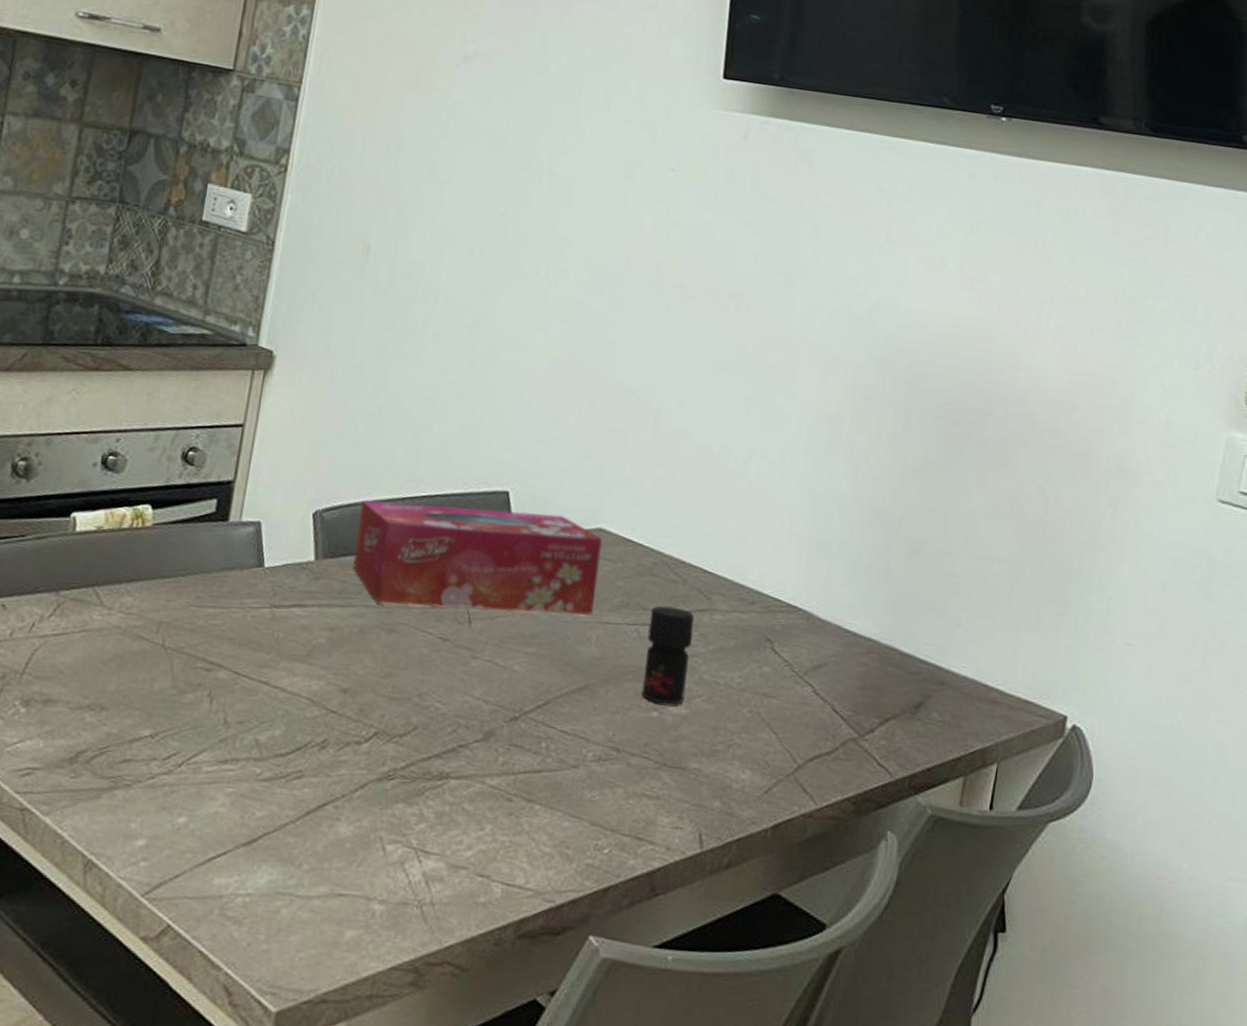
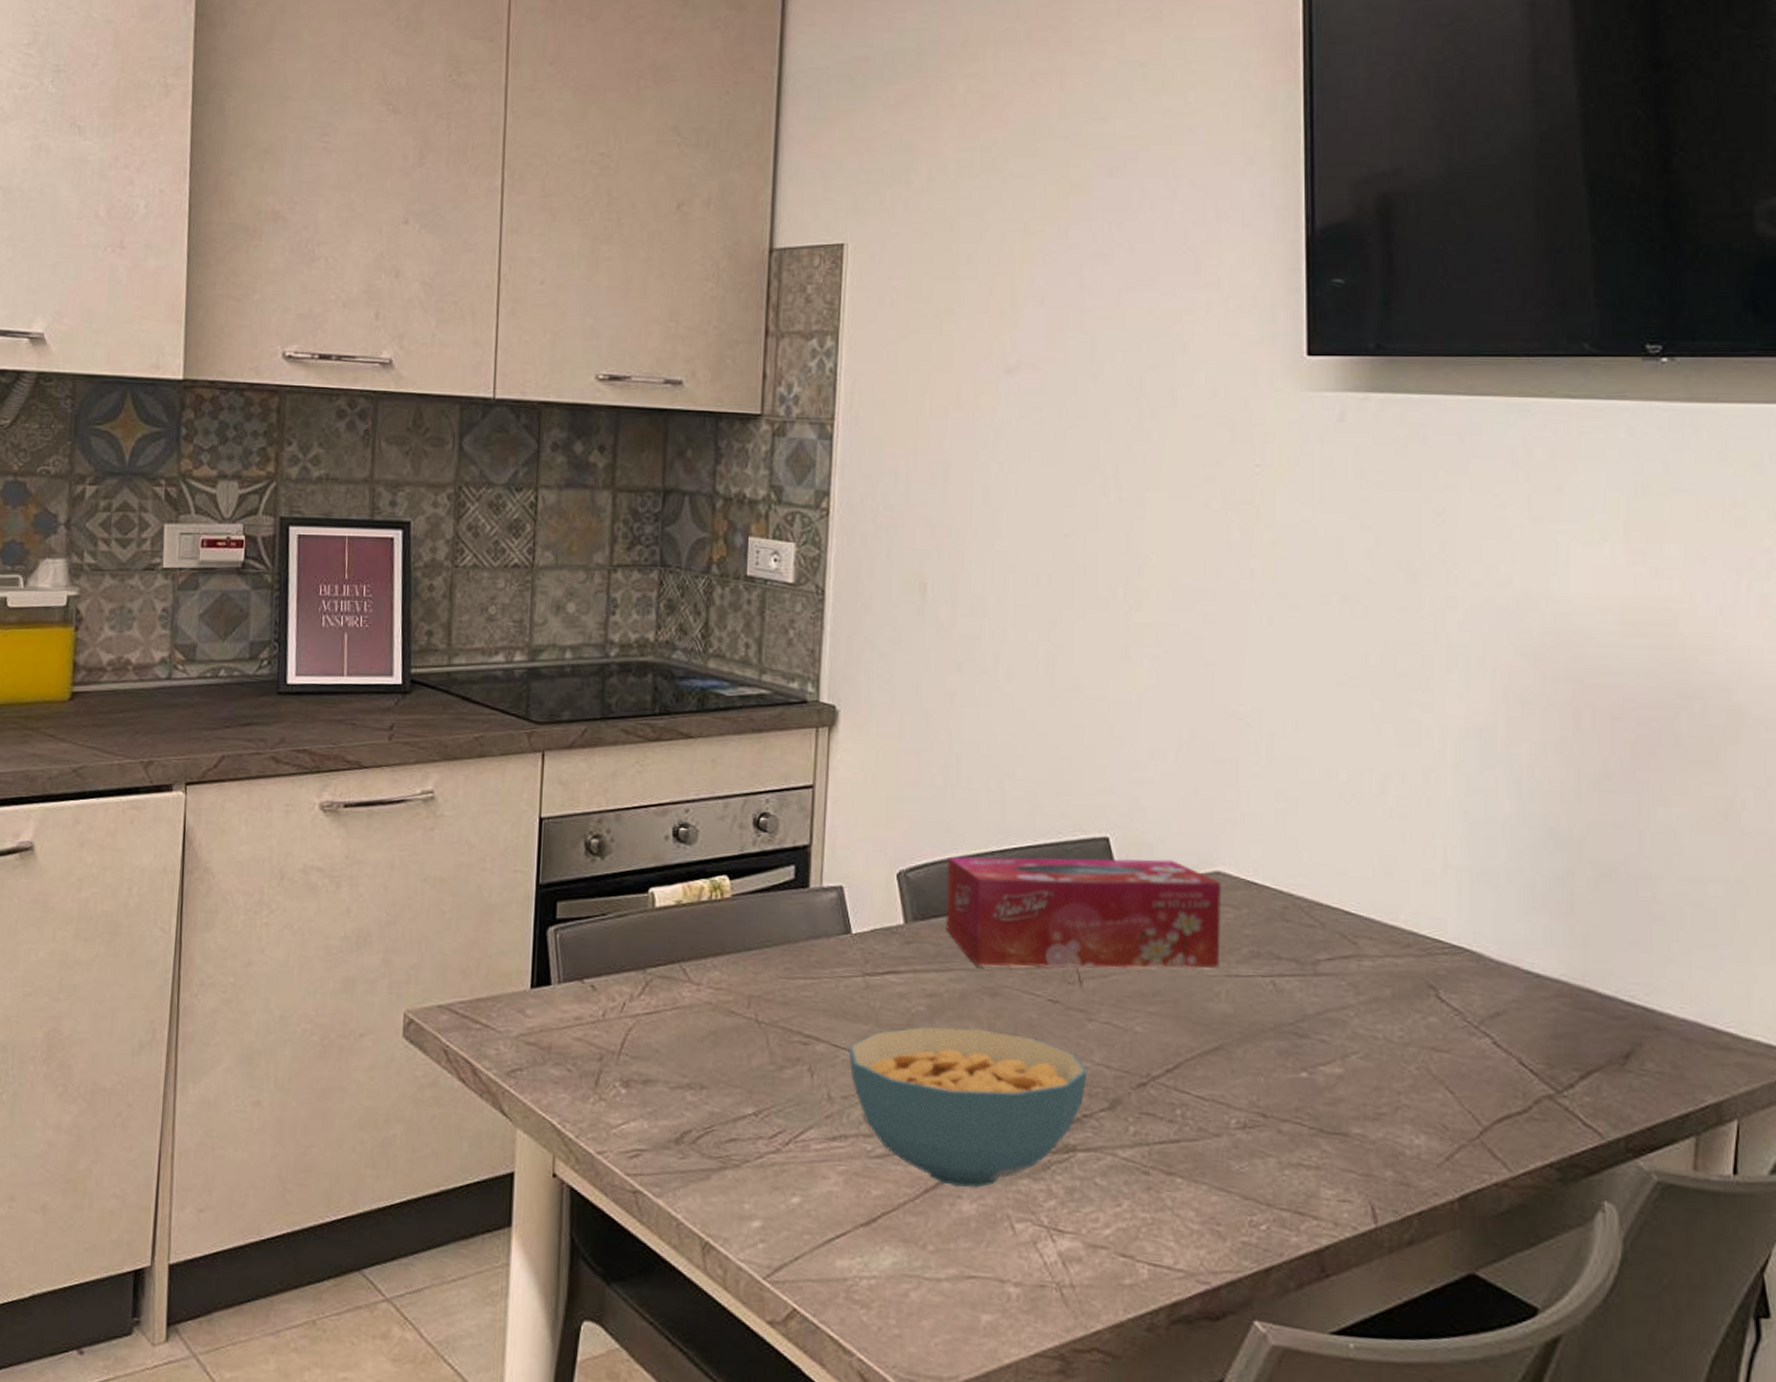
cereal bowl: none [248,658,467,811] -> present [849,1027,1088,1188]
jar: present [641,605,694,705] -> none [1286,953,1340,1064]

